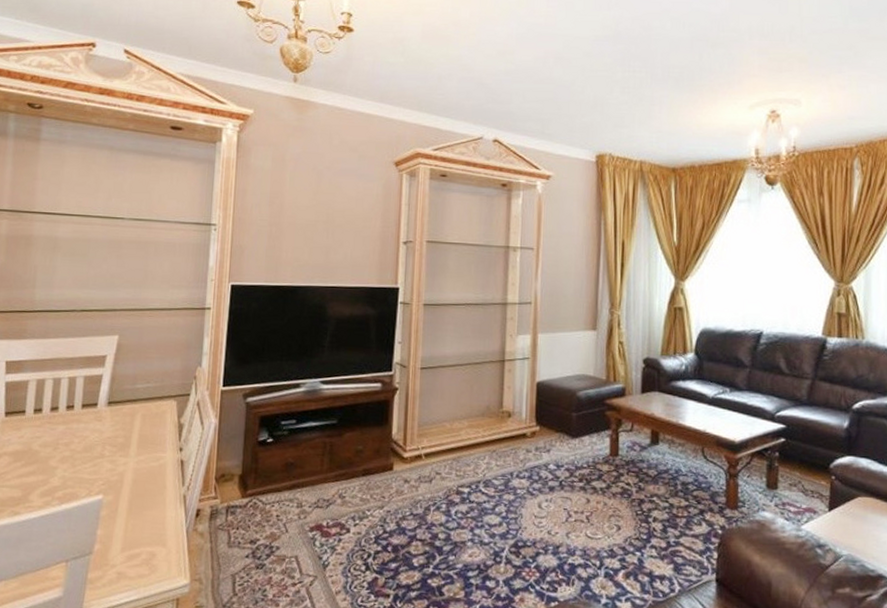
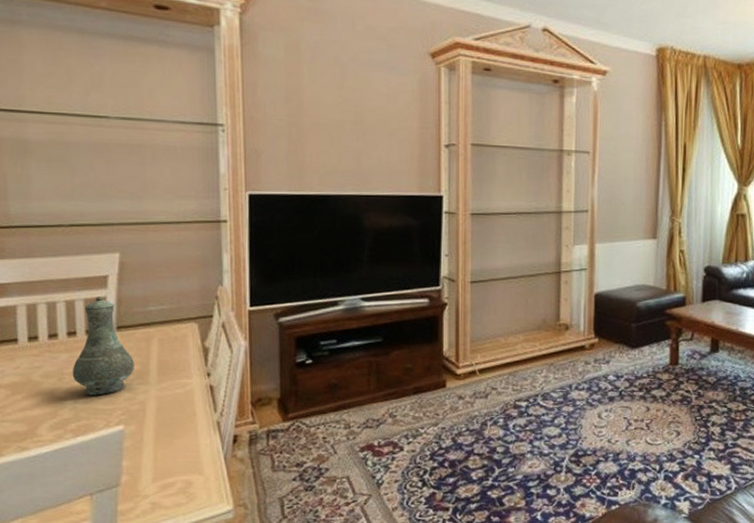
vase: none [65,374,119,466] -> present [72,297,134,396]

